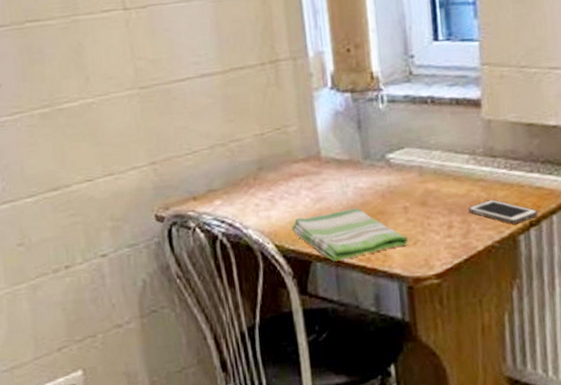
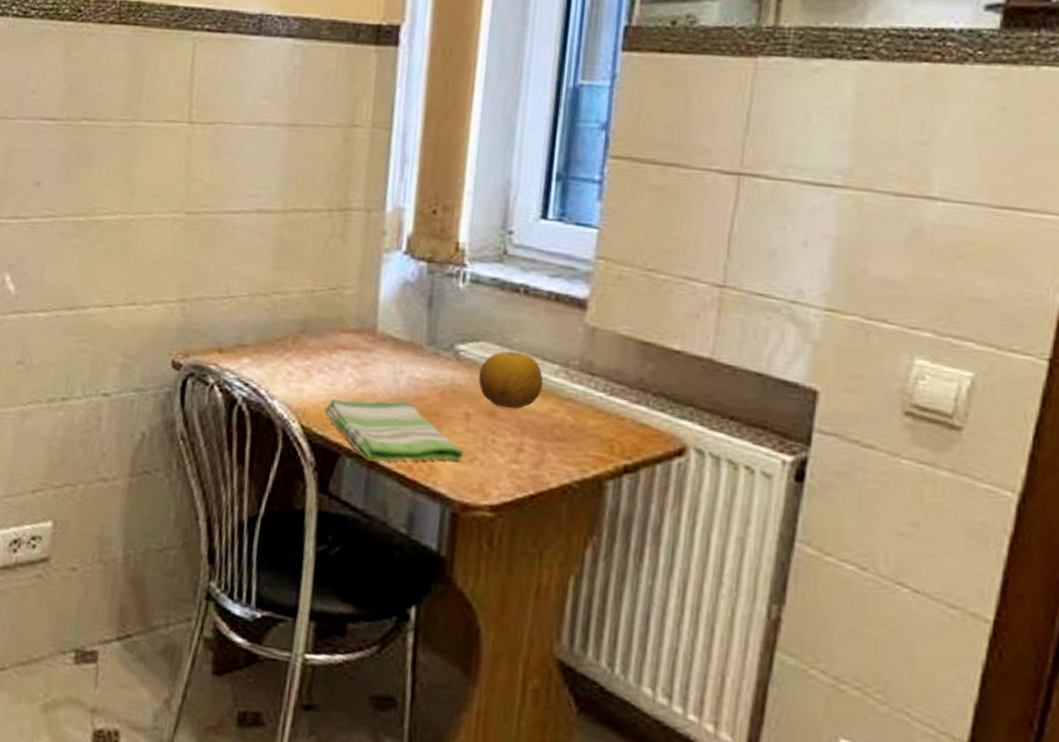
fruit: none [408,150,459,197] -> present [478,351,544,409]
cell phone: present [468,199,538,224] -> none [546,426,637,465]

